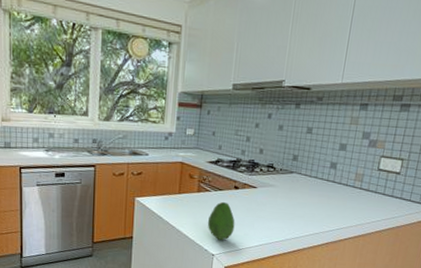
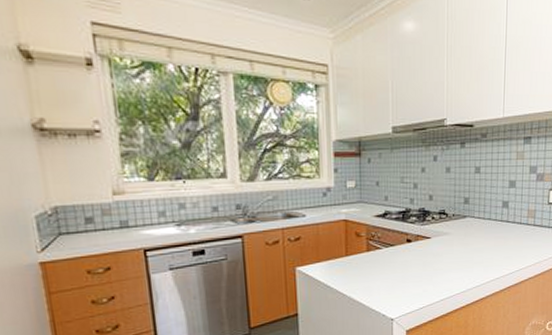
fruit: present [207,201,235,241] -> none [381,258,412,302]

